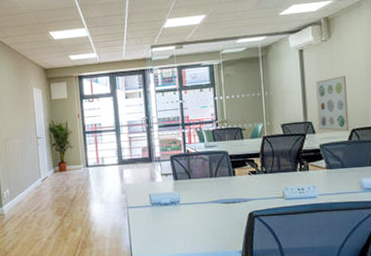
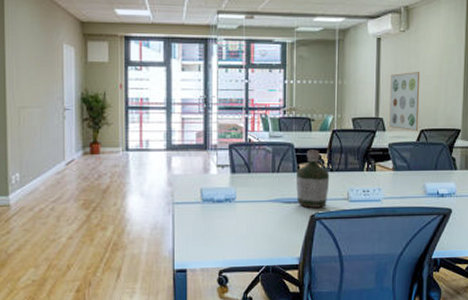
bottle: none [232,155,265,207] -> present [296,149,330,208]

